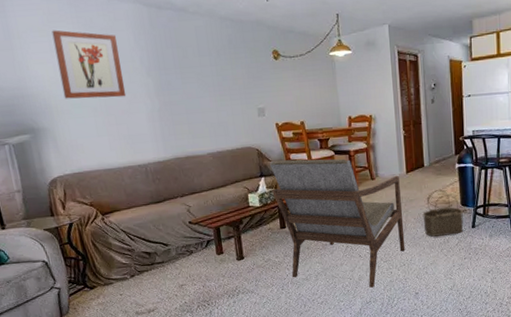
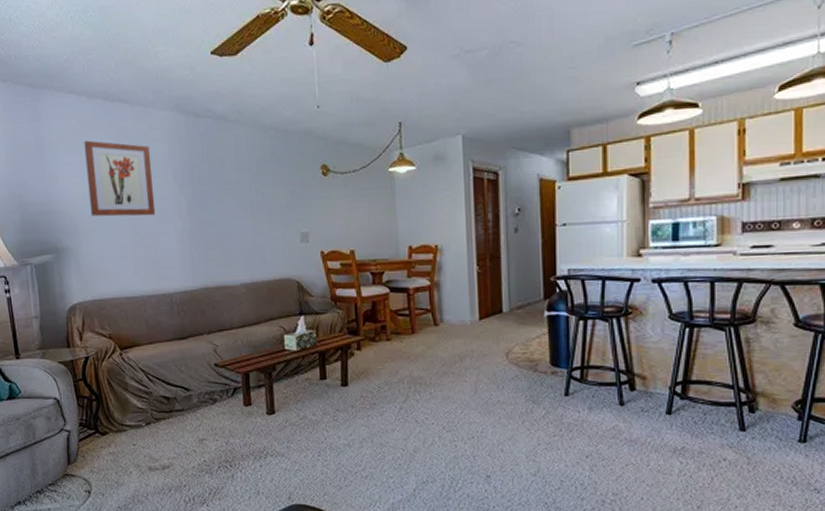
armchair: present [270,159,405,288] -> none [312,295,475,463]
wicker basket: present [423,189,464,237] -> none [499,343,553,404]

